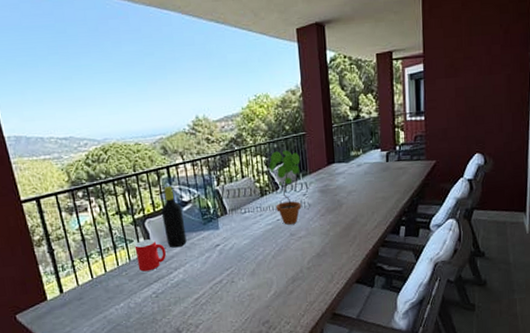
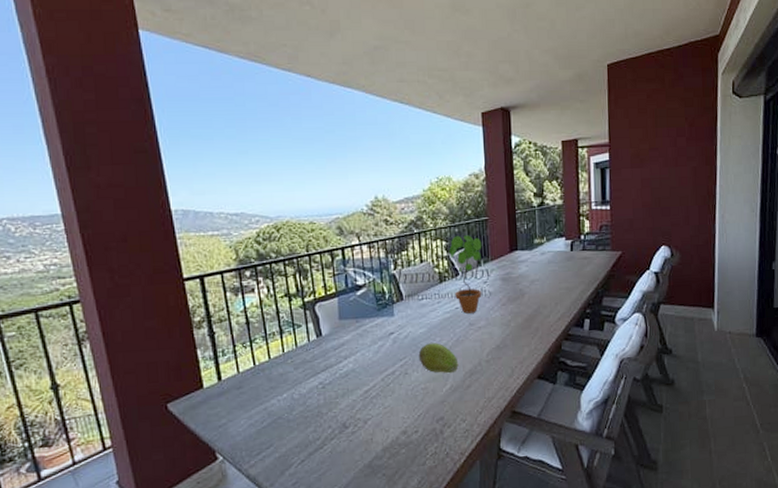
cup: present [134,239,166,272] -> none [302,324,336,360]
bottle: present [161,185,187,248] -> none [333,268,359,335]
fruit: none [243,253,282,281] -> present [418,343,459,374]

